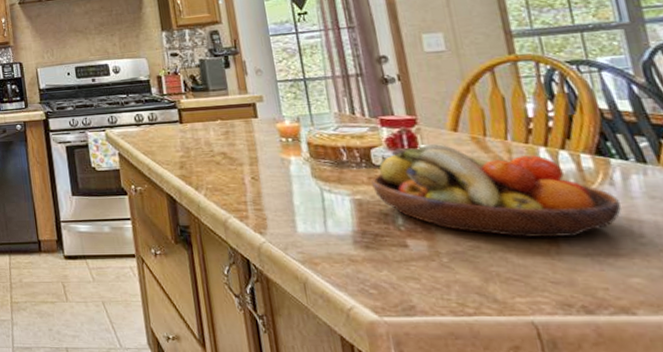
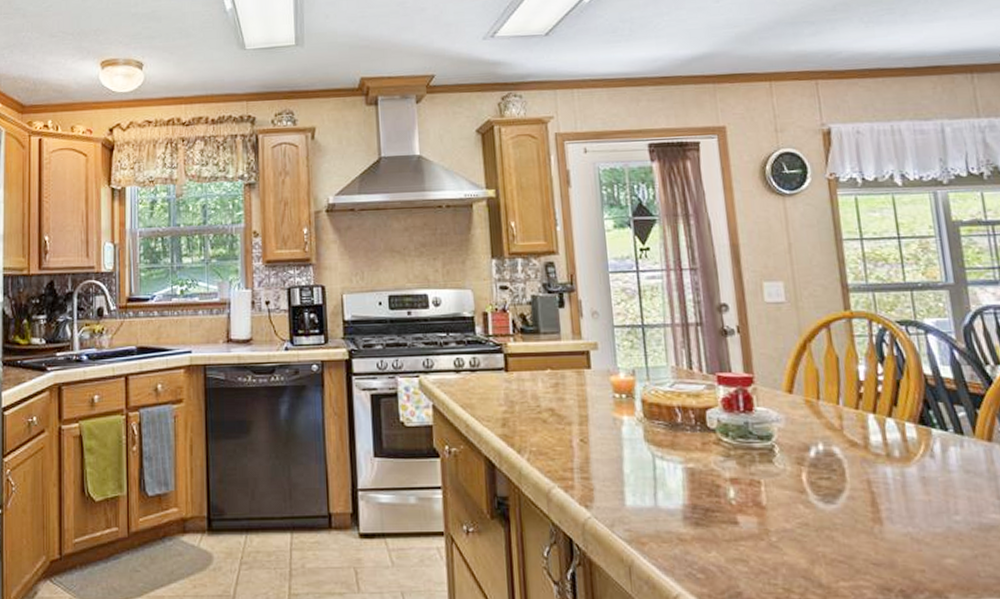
fruit bowl: present [371,143,621,238] -> none [705,405,939,515]

